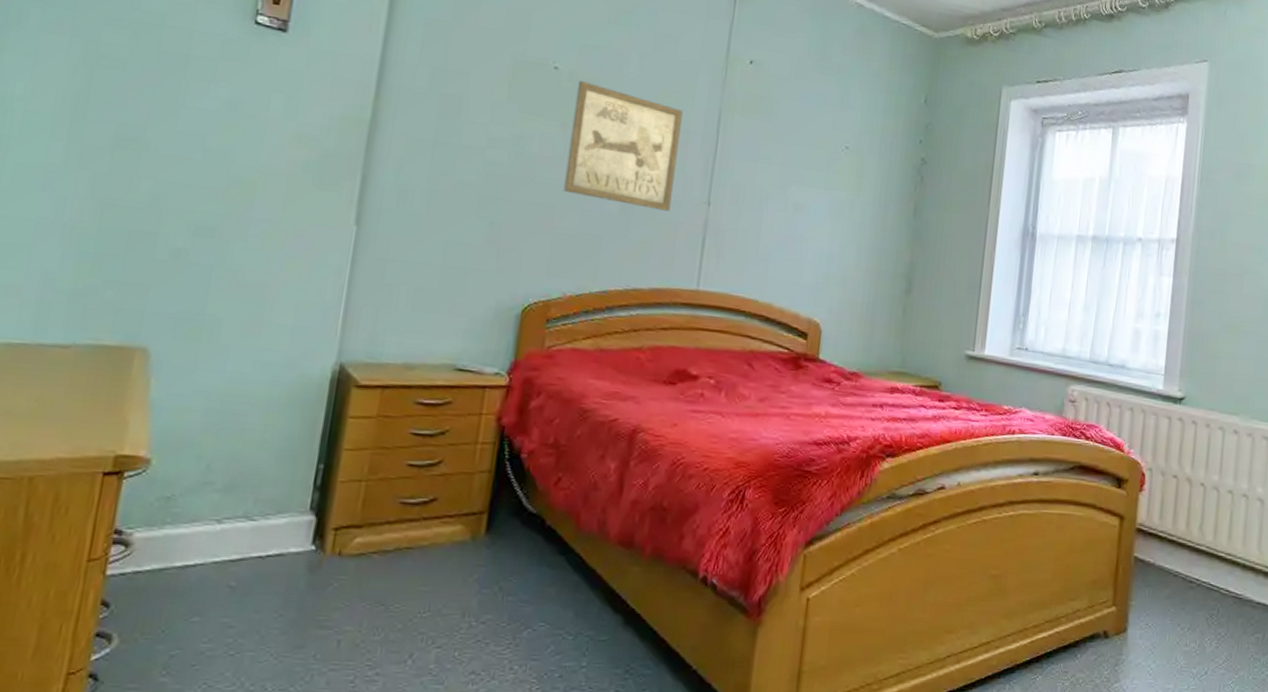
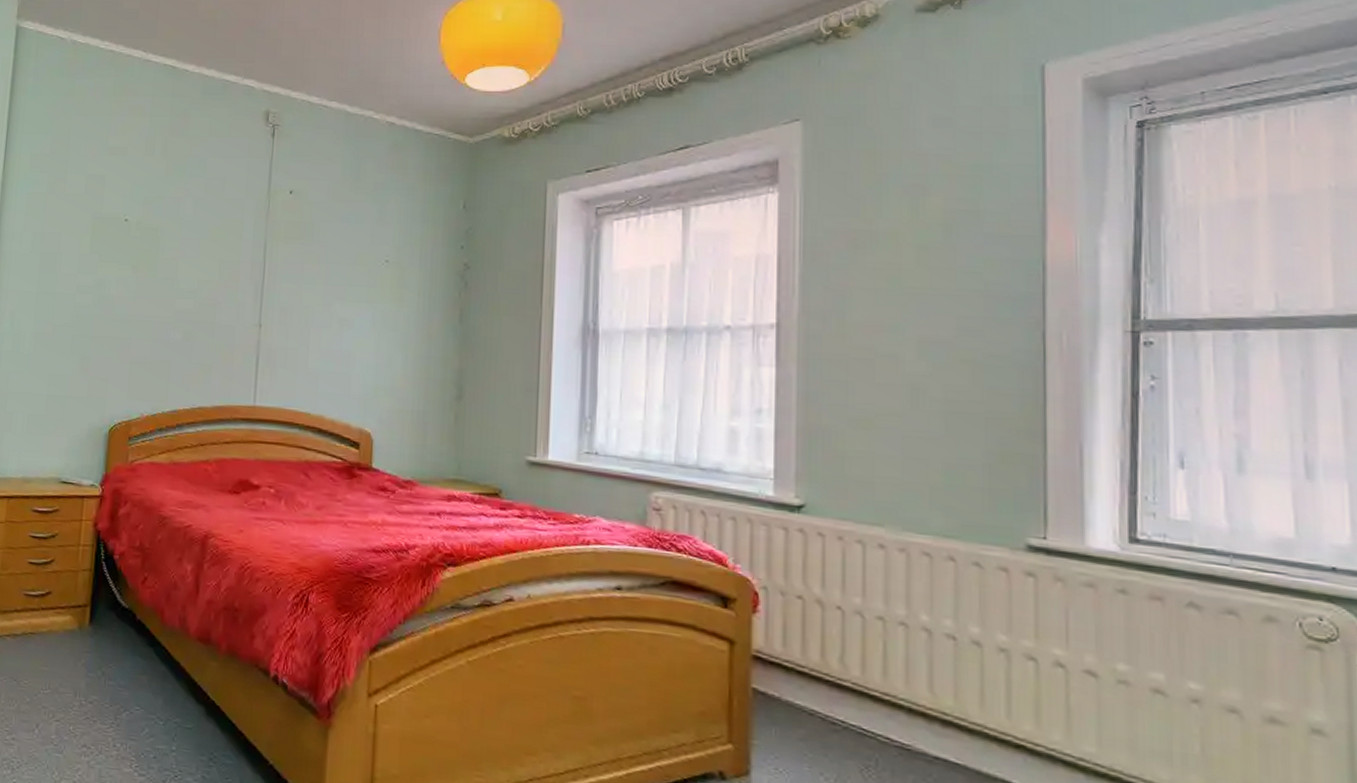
wall art: present [563,81,683,211] -> none [137,229,233,336]

